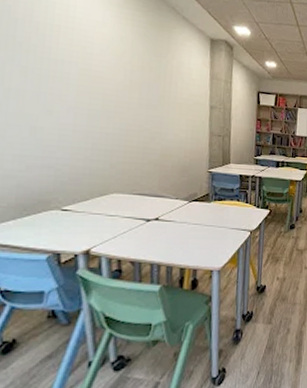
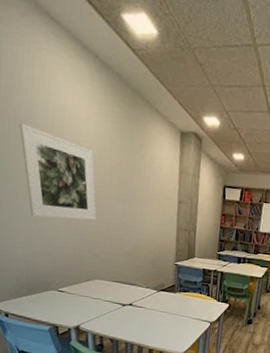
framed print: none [14,20,114,128] -> present [19,123,97,220]

